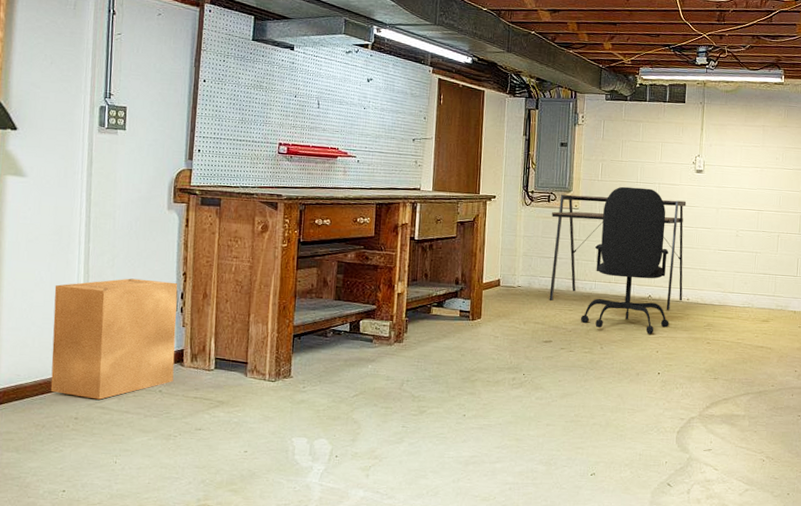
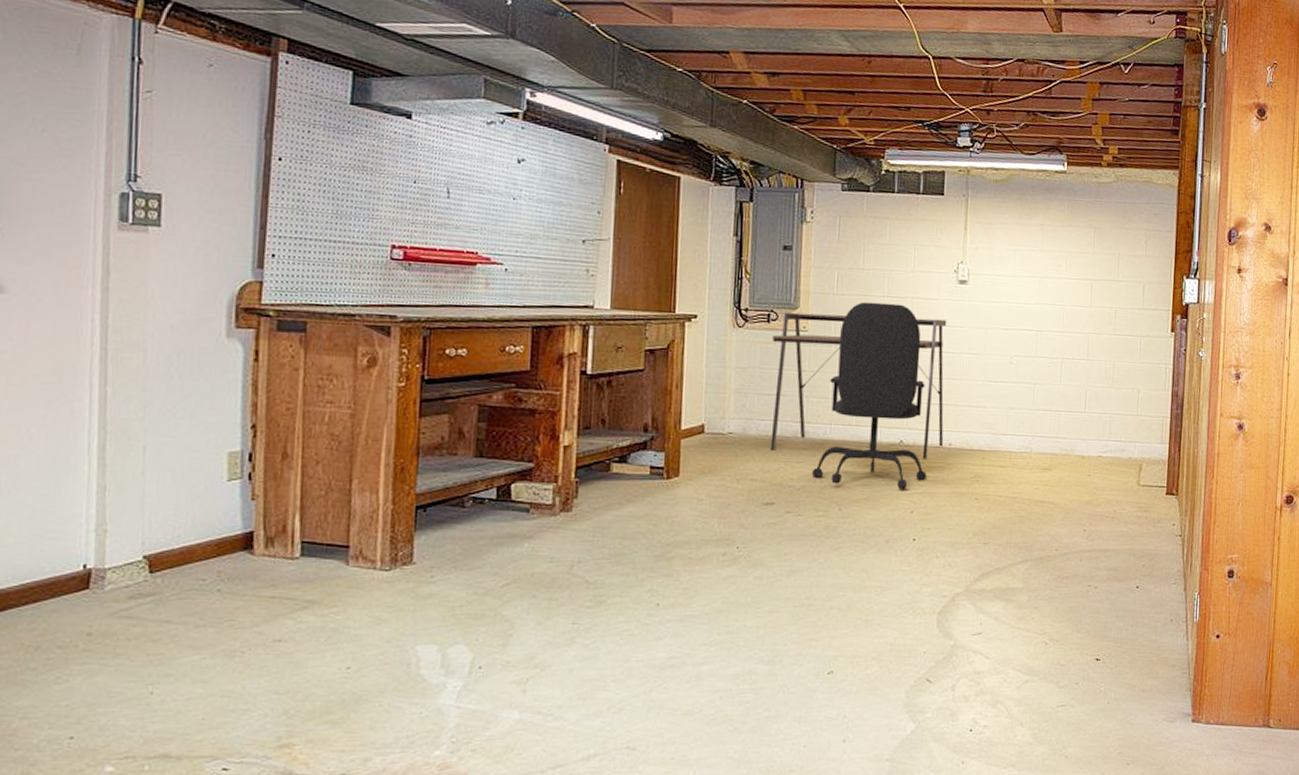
cardboard box: present [50,278,178,400] -> none [47,434,244,606]

